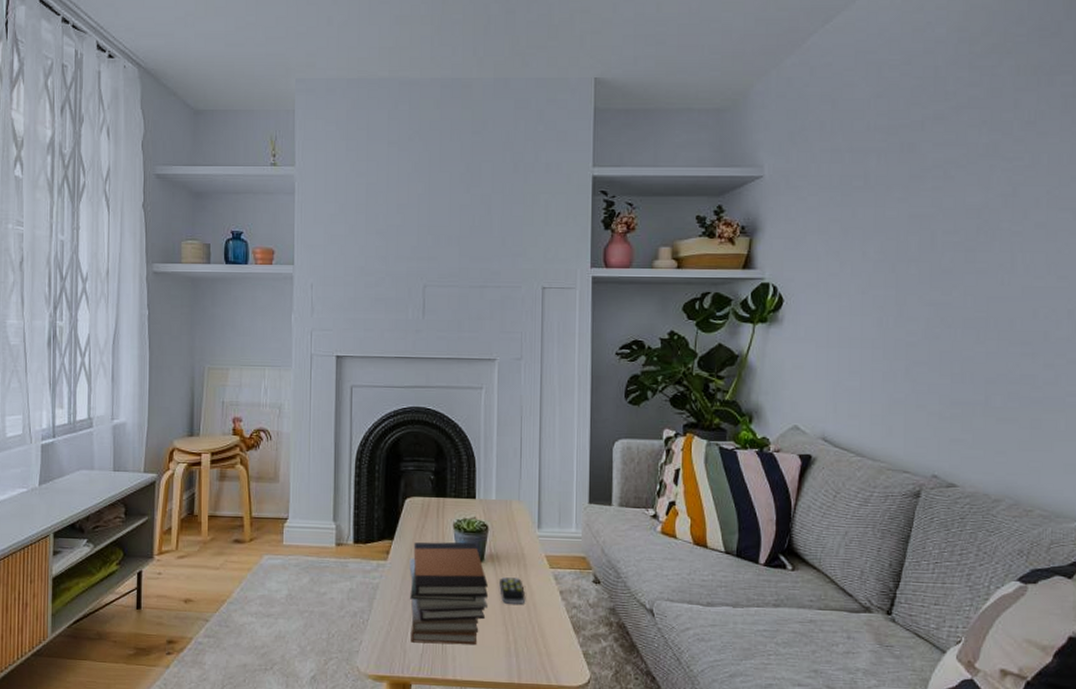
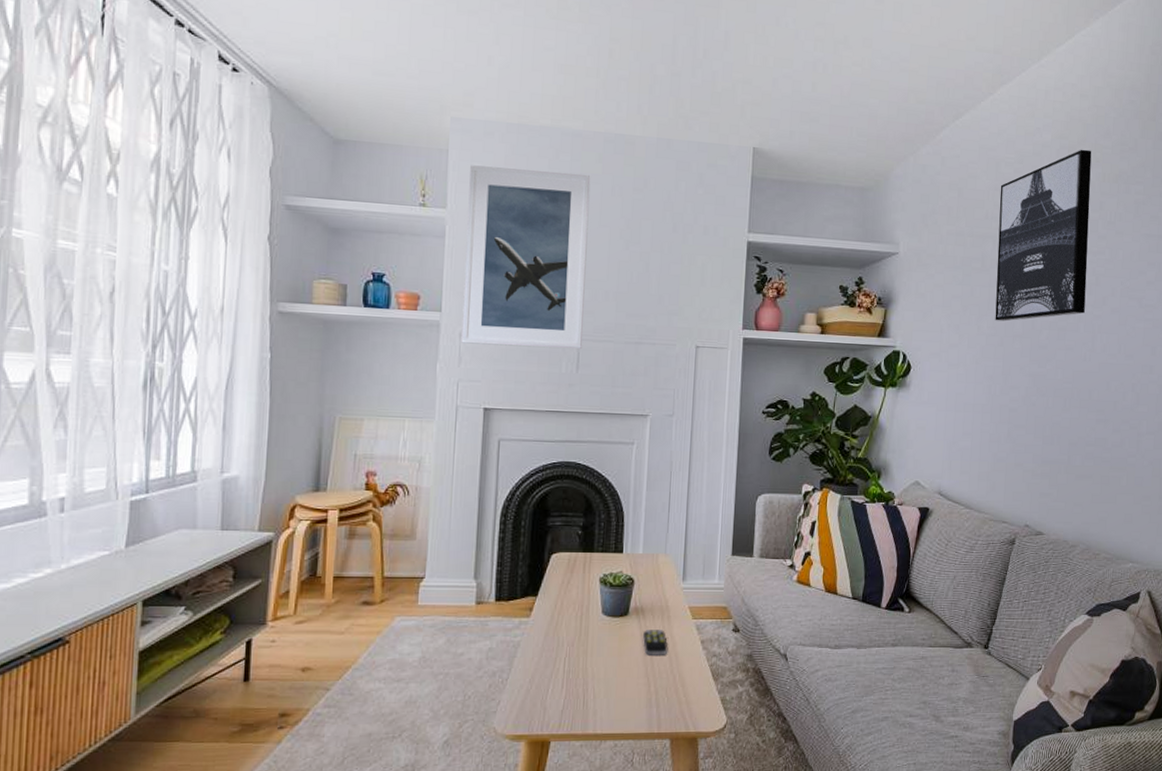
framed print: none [313,121,429,296] -> present [461,165,591,350]
book stack: present [409,542,488,646] -> none [551,596,632,699]
wall art: none [883,40,1001,245] -> present [995,149,1092,322]

